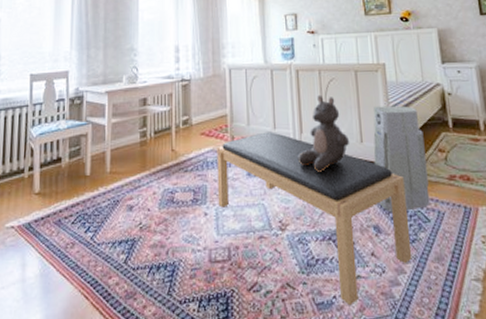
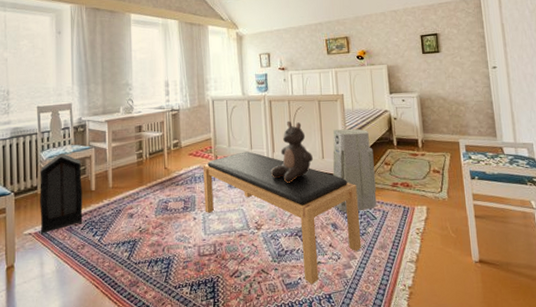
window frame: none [25,129,76,227] -> present [40,153,83,234]

